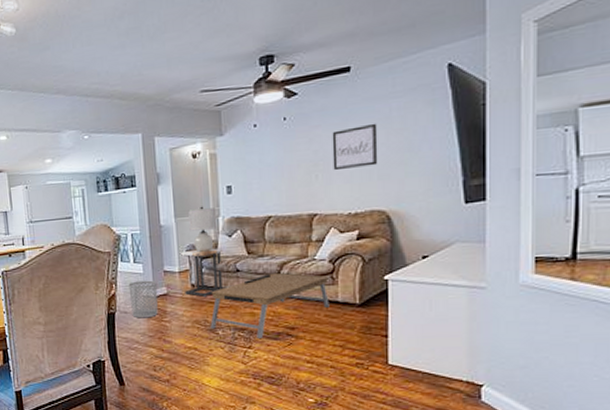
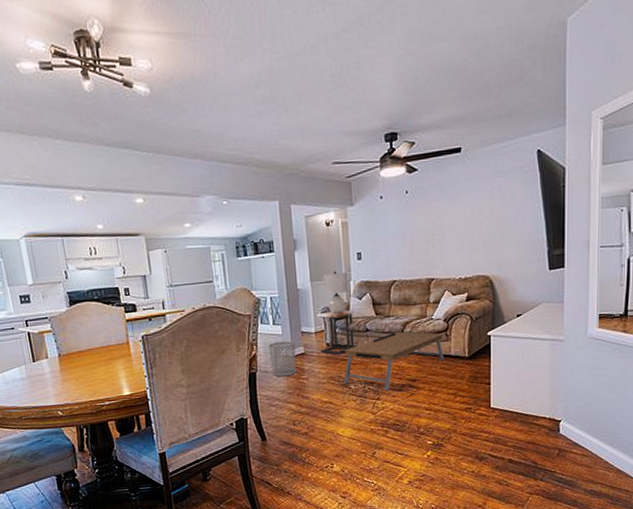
wall art: present [332,123,378,171] -> none [446,199,483,240]

